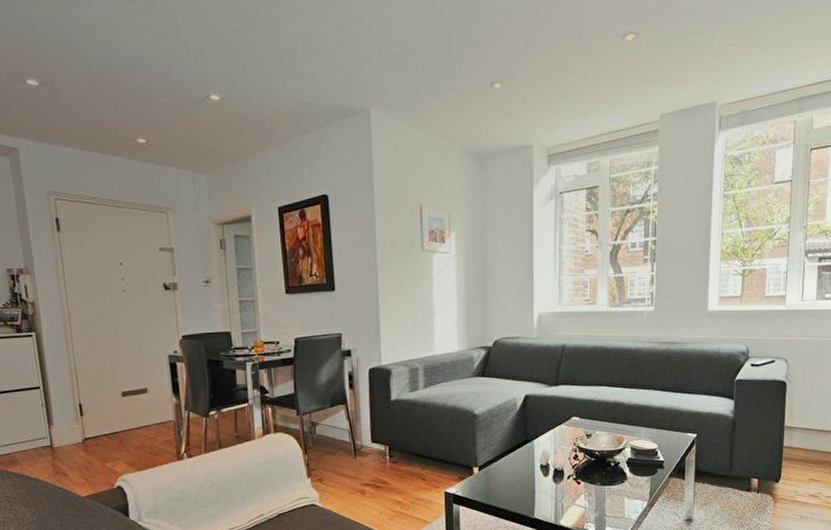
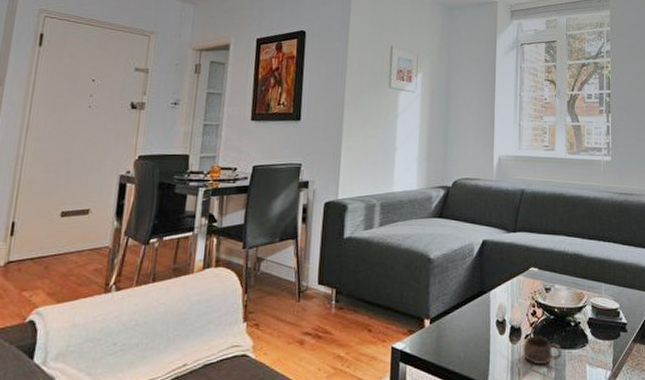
cup: none [565,475,601,500] -> present [522,335,561,365]

